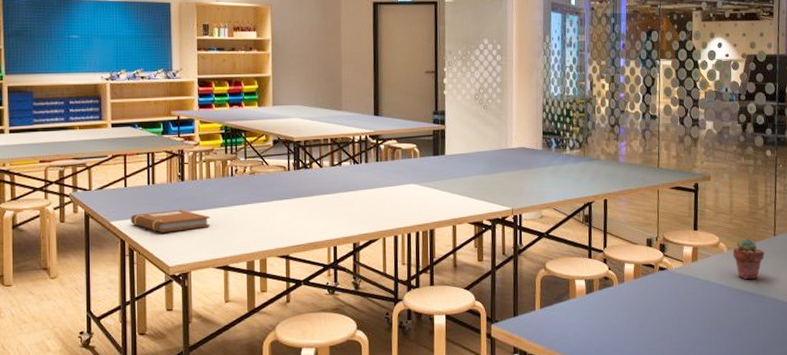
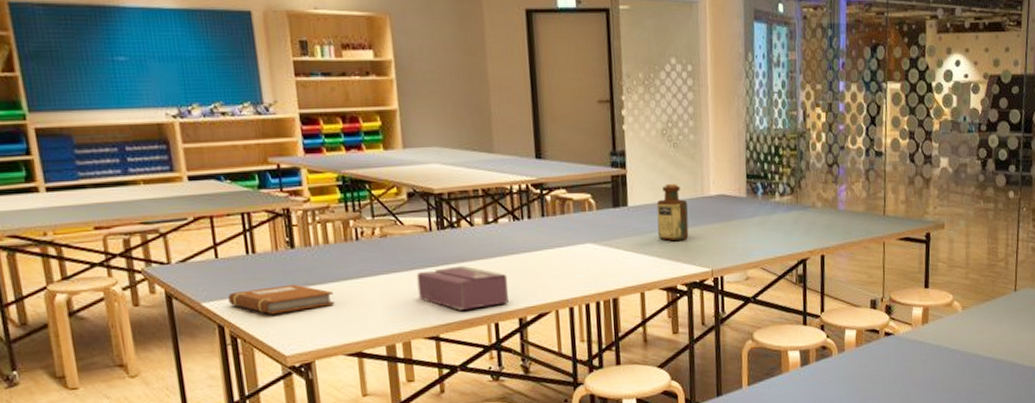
tissue box: none [275,198,347,235] -> present [416,265,509,310]
bottle: none [468,138,494,185] -> present [656,184,689,242]
potted succulent: present [732,238,765,280] -> none [968,295,1003,343]

